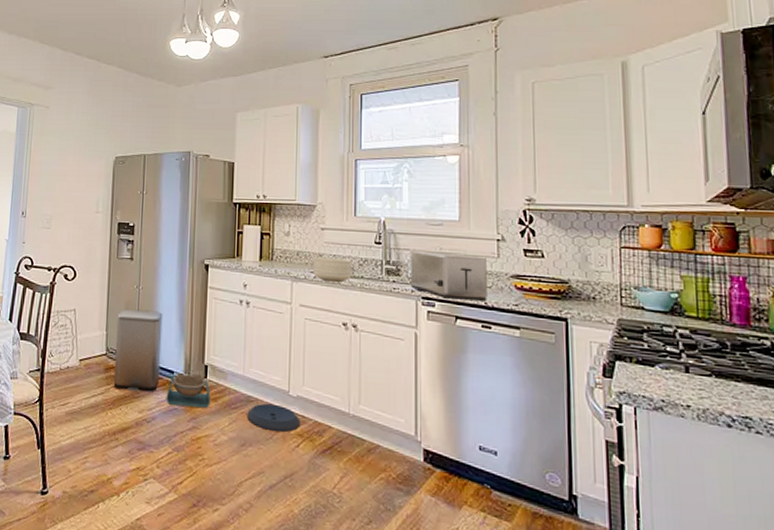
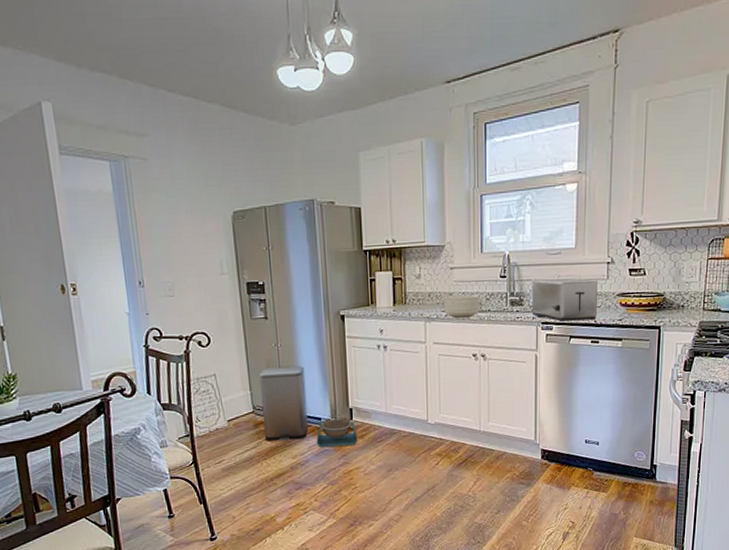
robot vacuum: present [247,403,301,432] -> none [392,432,439,455]

